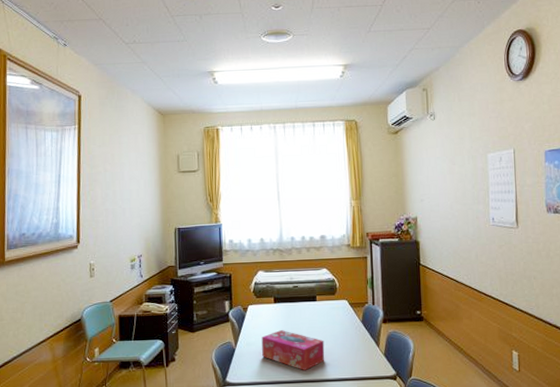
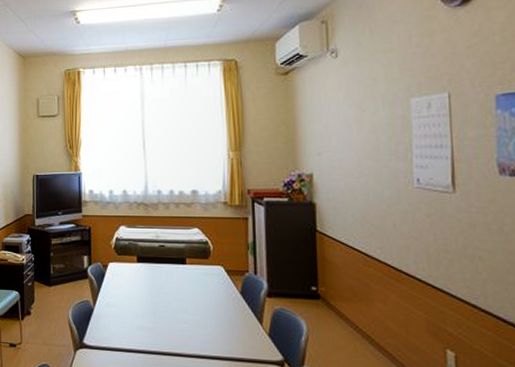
tissue box: present [261,330,325,370] -> none [123,293,195,342]

